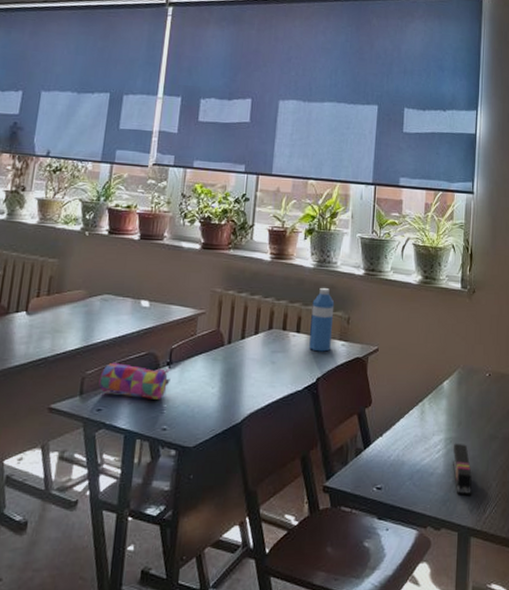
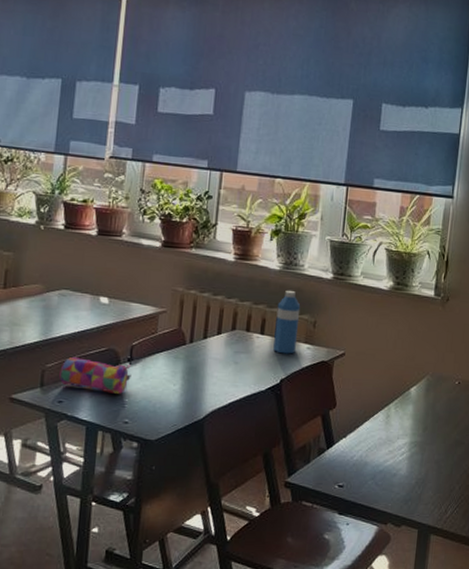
stapler: present [452,443,473,495] -> none [415,447,435,496]

